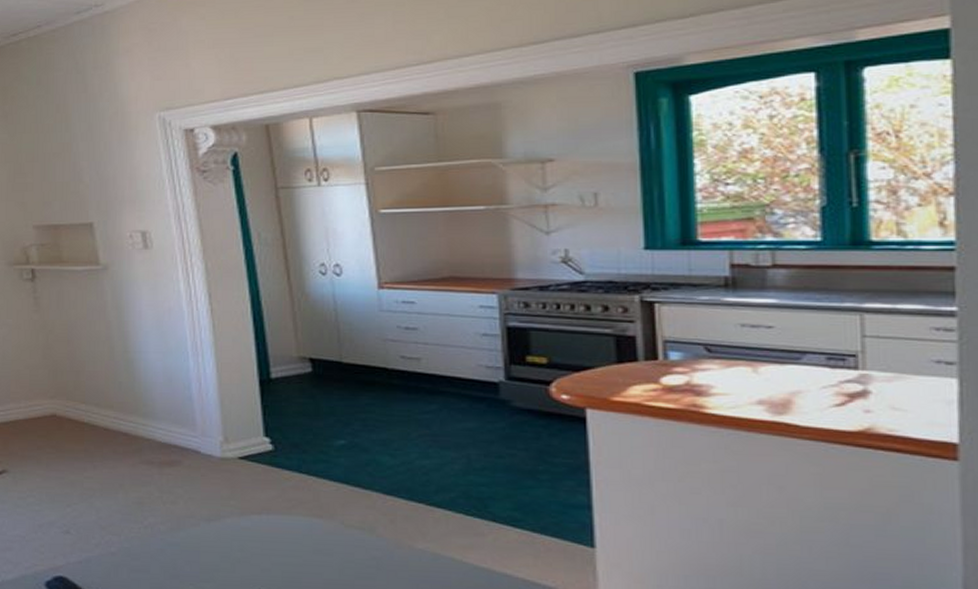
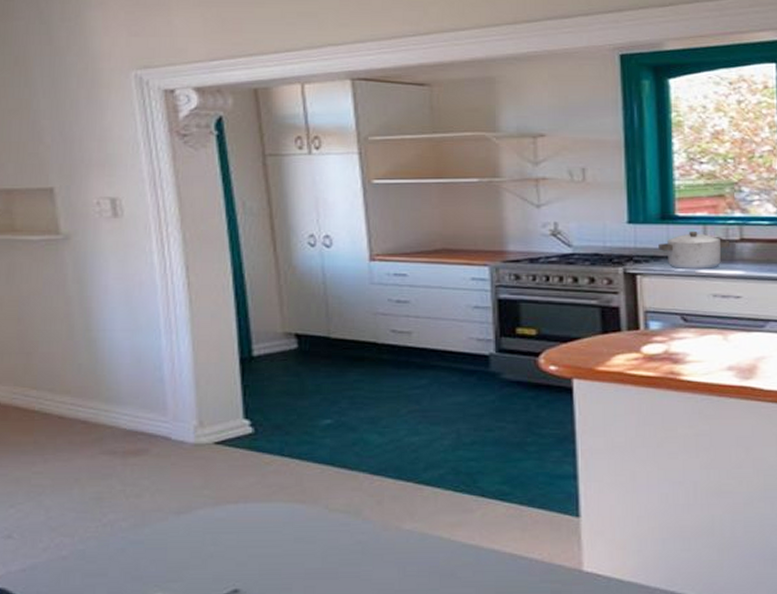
cooking pot: none [678,256,761,298] -> present [658,230,731,270]

